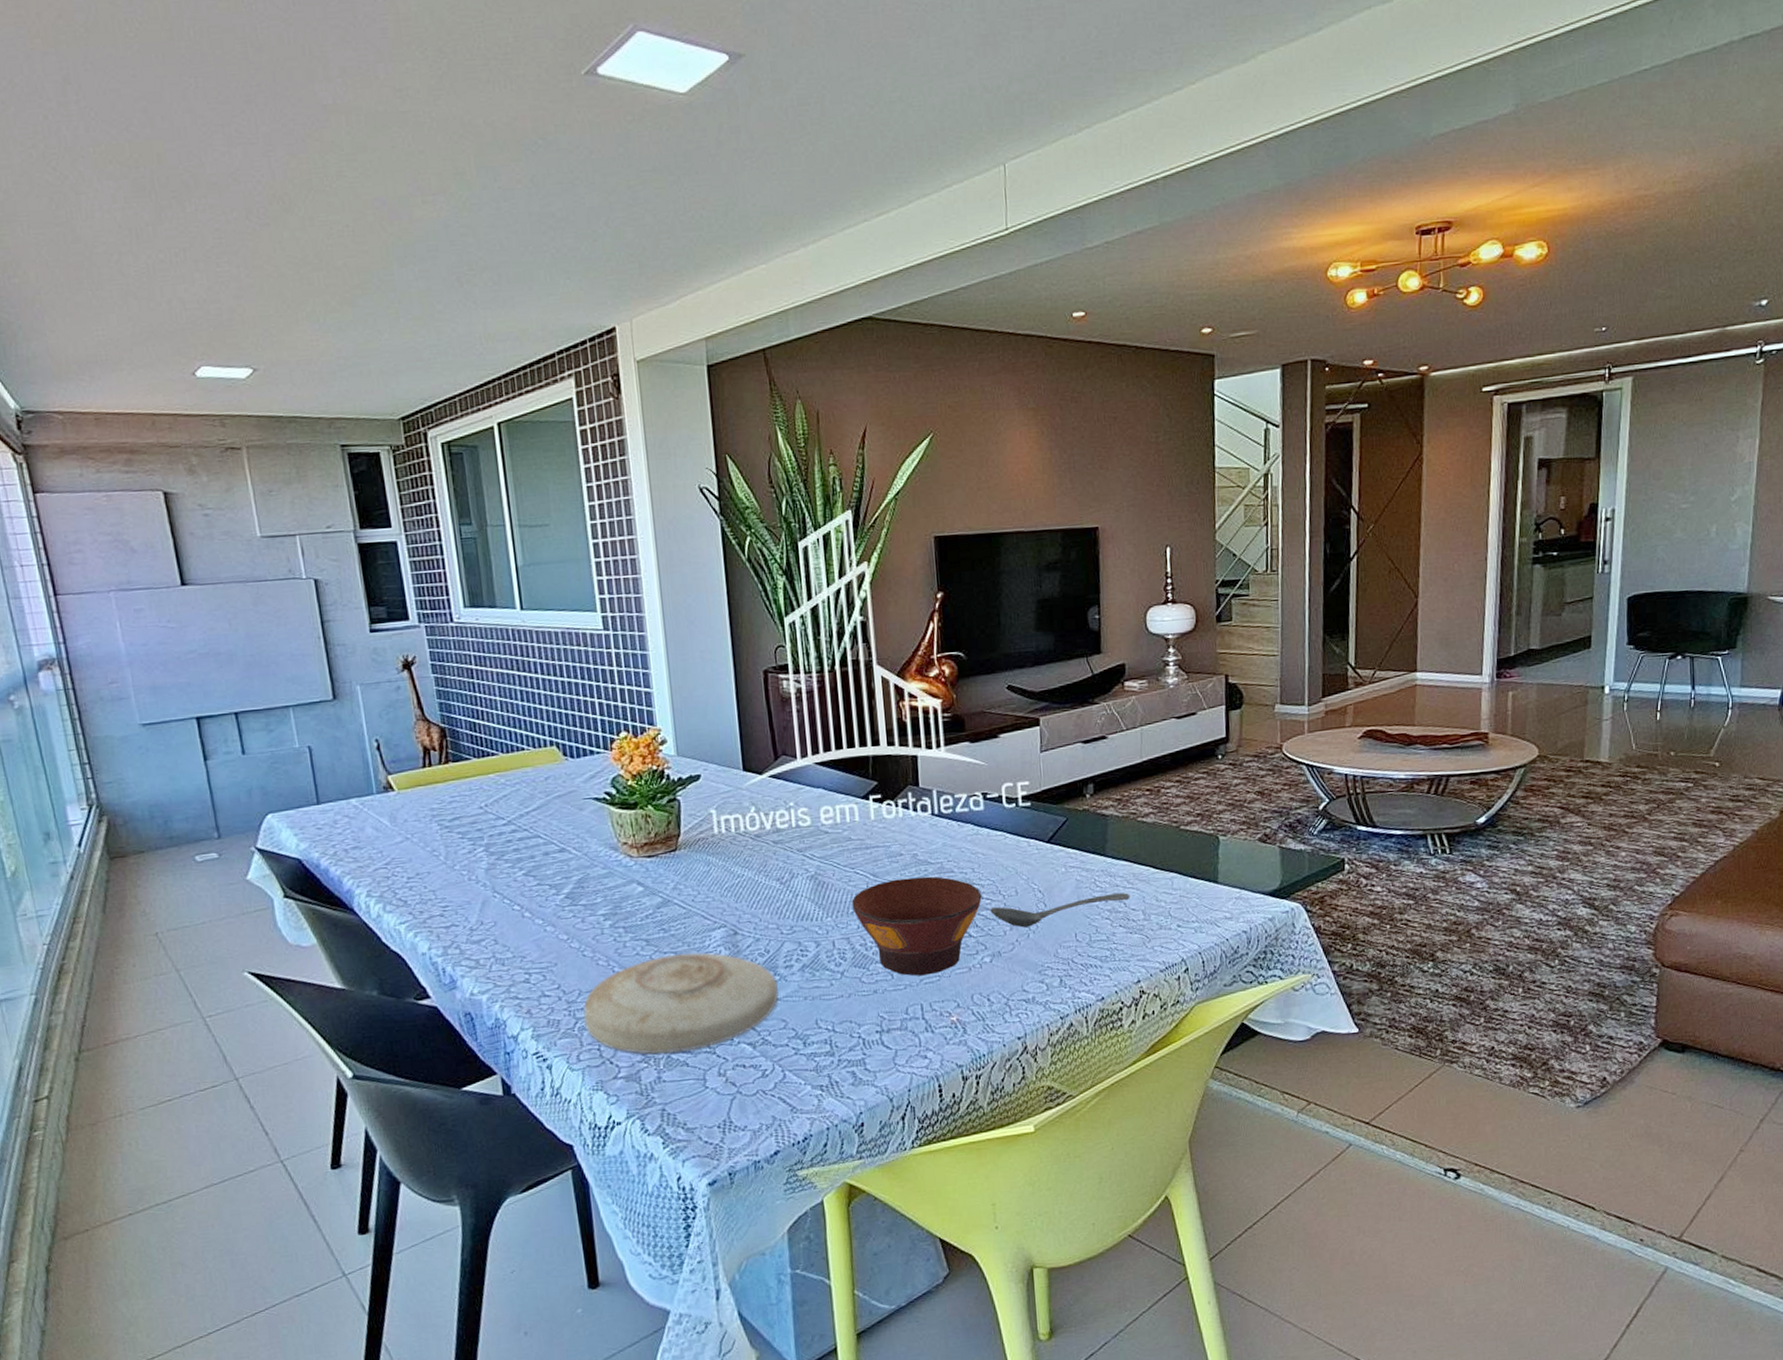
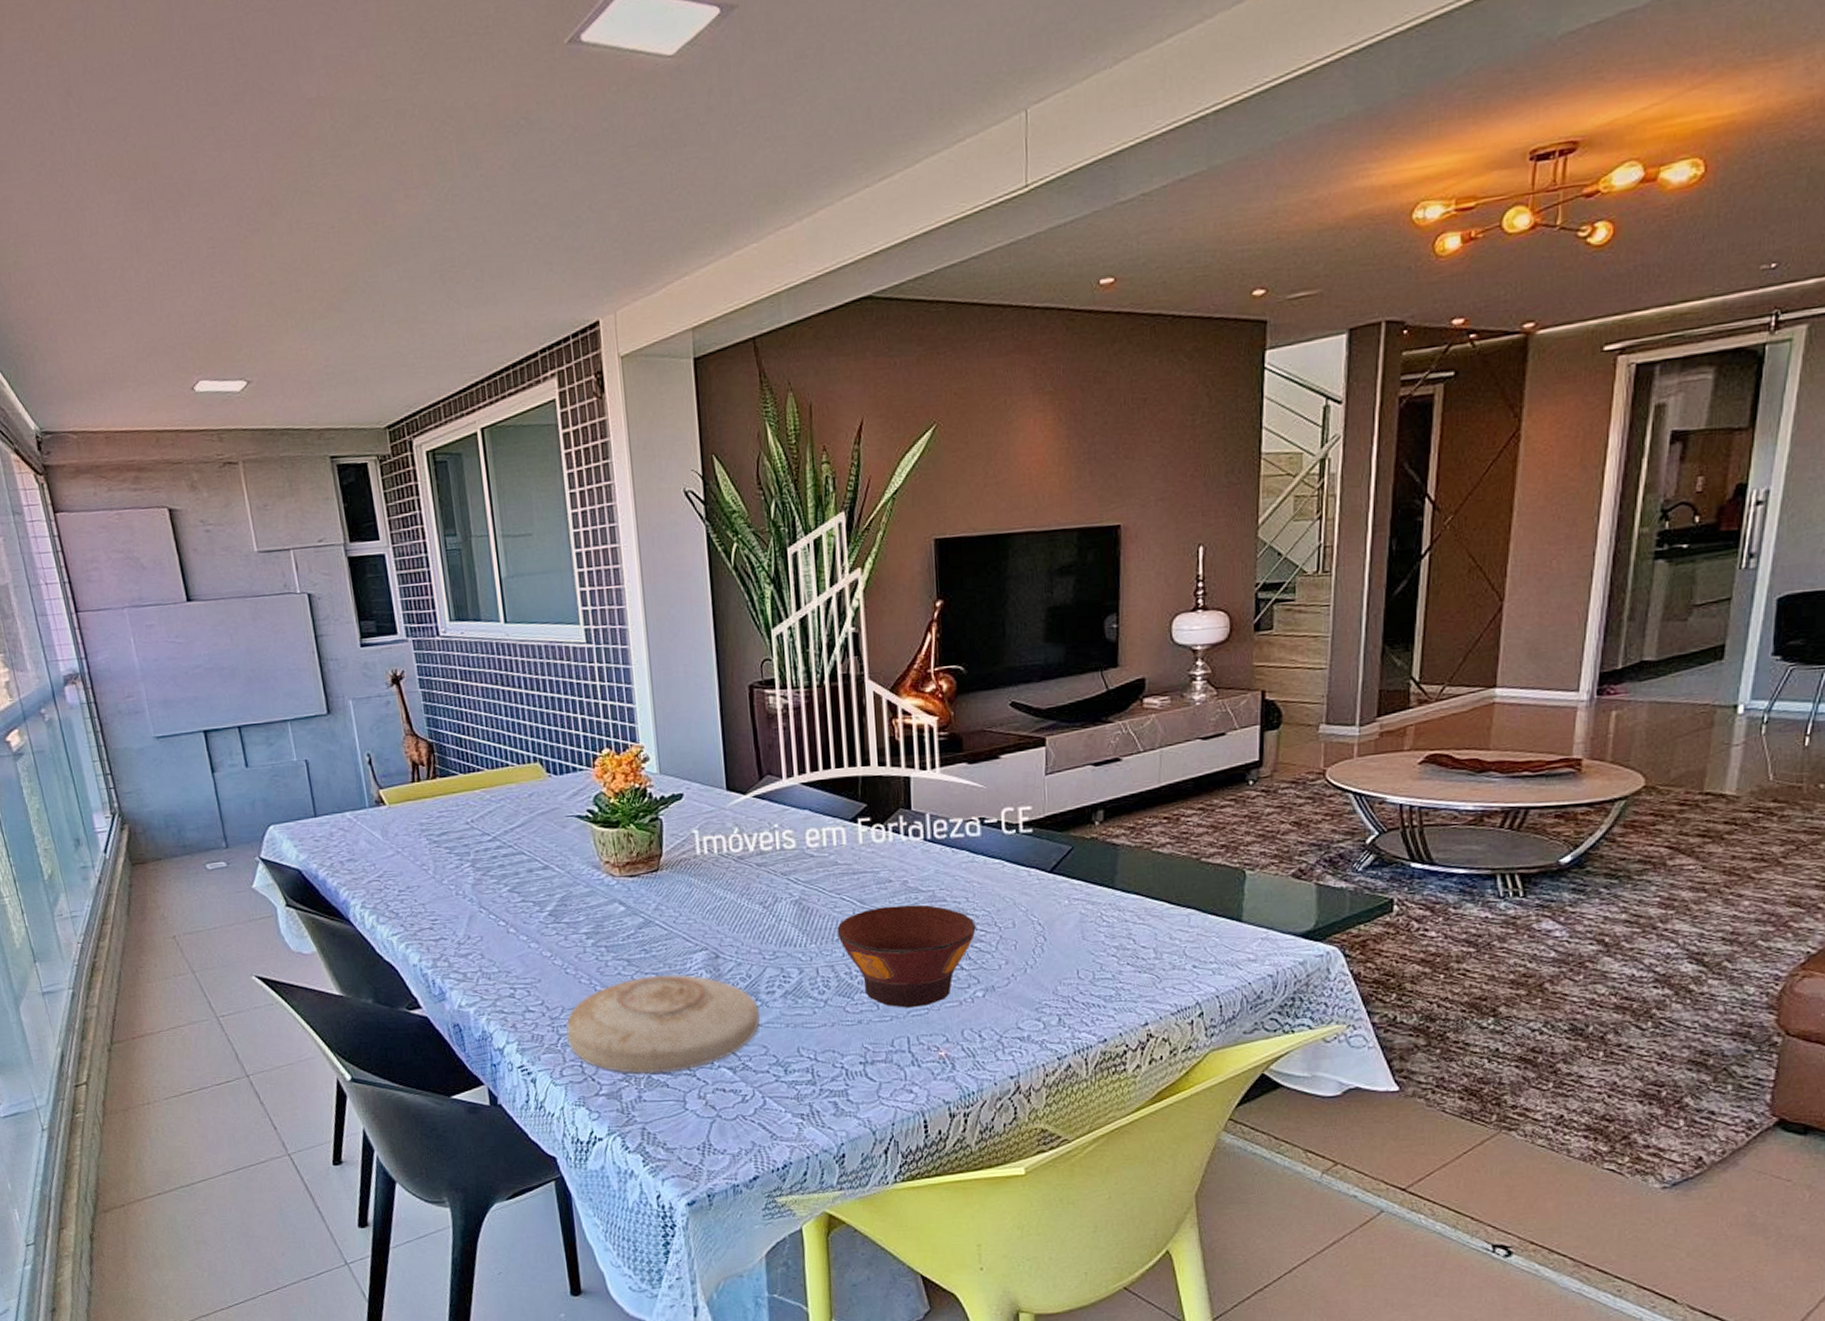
stirrer: present [990,893,1130,928] -> none [984,929,1141,962]

